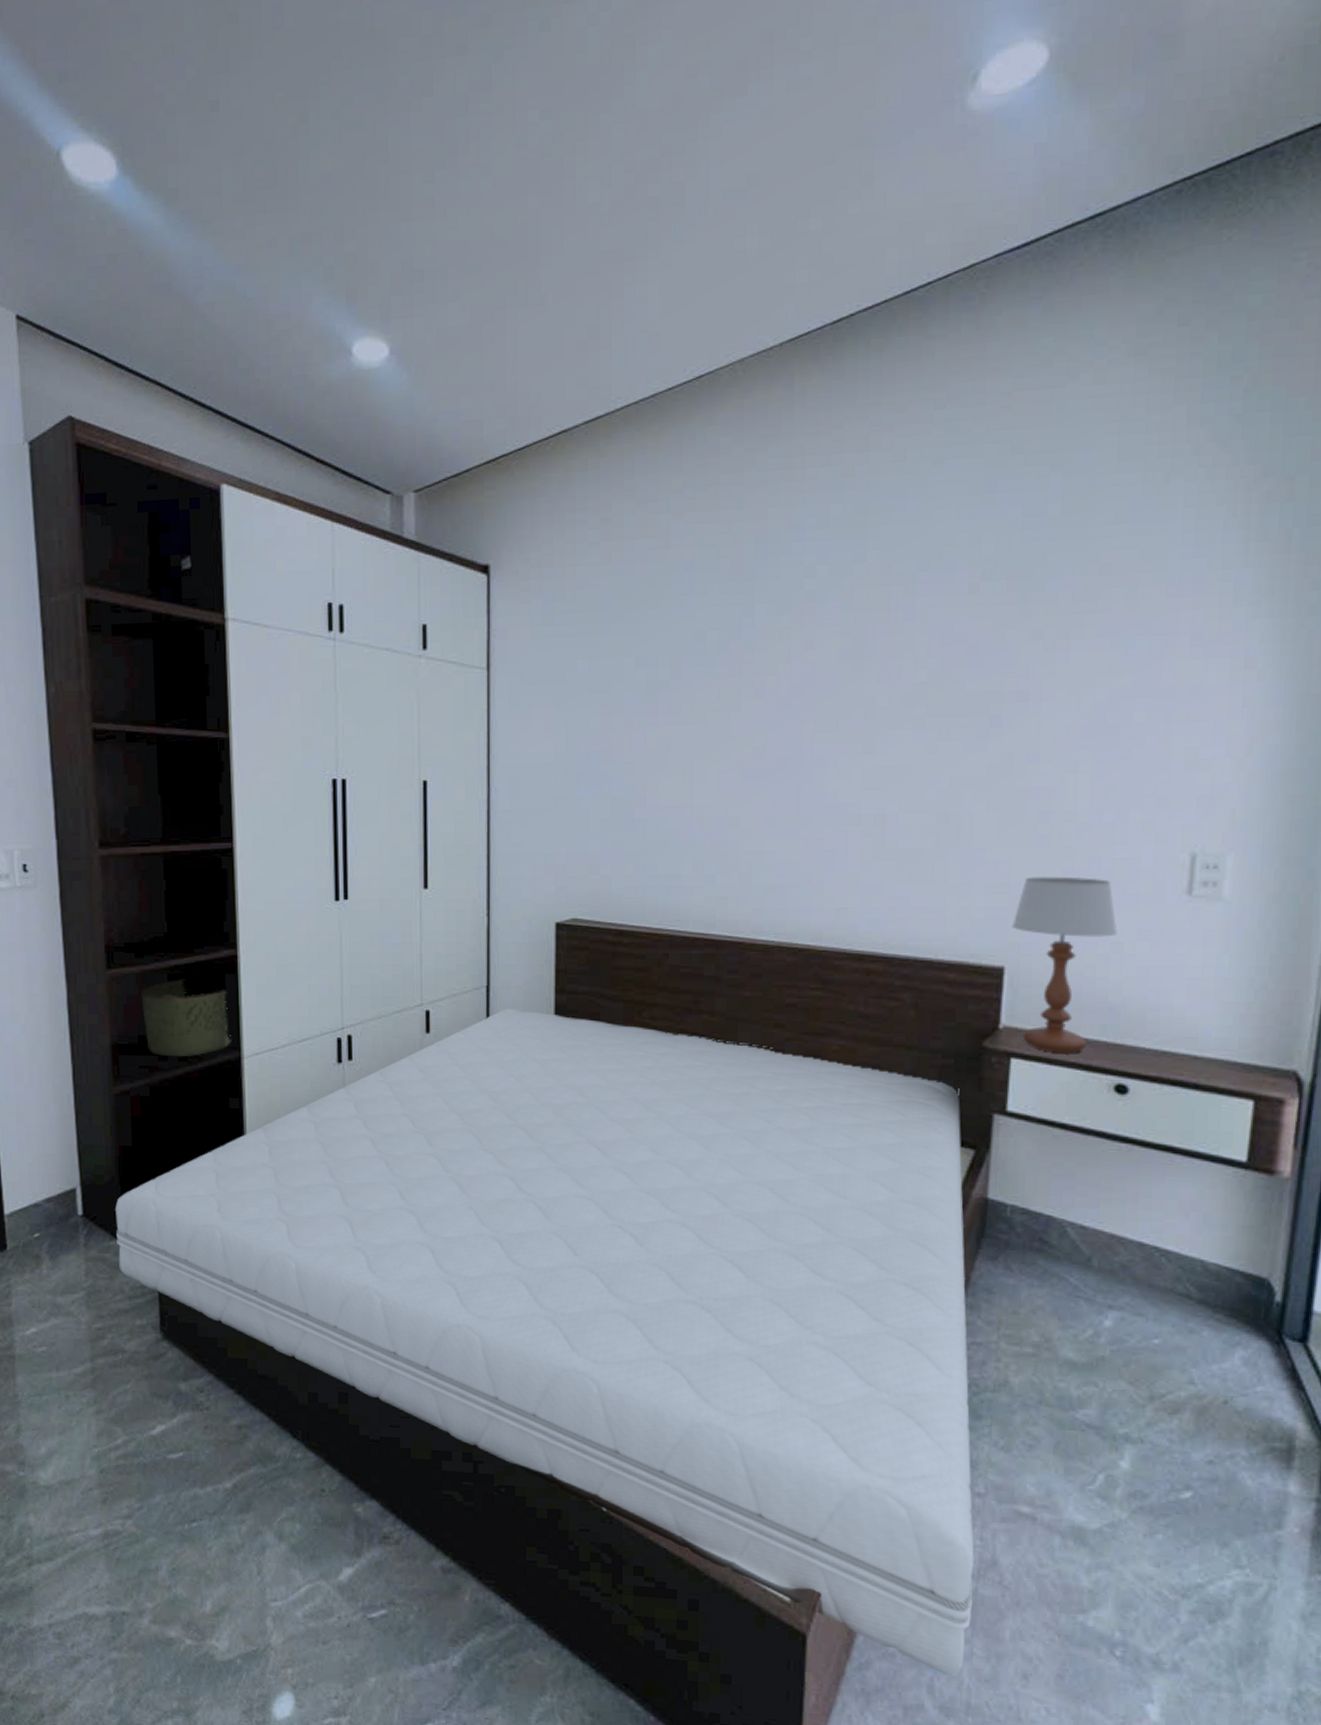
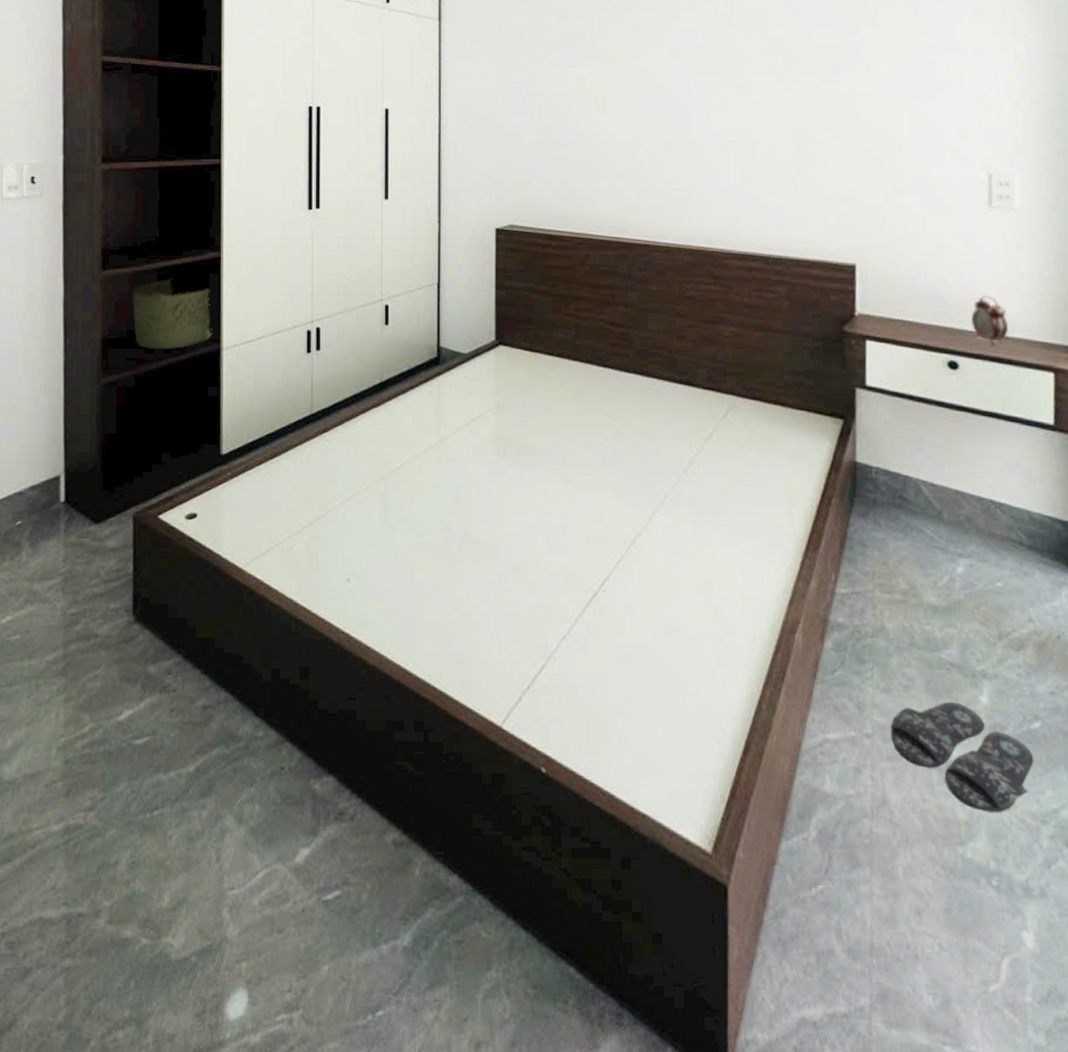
mattress: present [115,1009,975,1675] -> none [96,303,870,917]
slippers: none [1008,1465,1180,1582] -> present [891,702,1034,811]
table lamp: present [1012,876,1118,1053] -> none [859,191,939,335]
alarm clock: none [1150,1005,1200,1066] -> present [971,295,1009,345]

